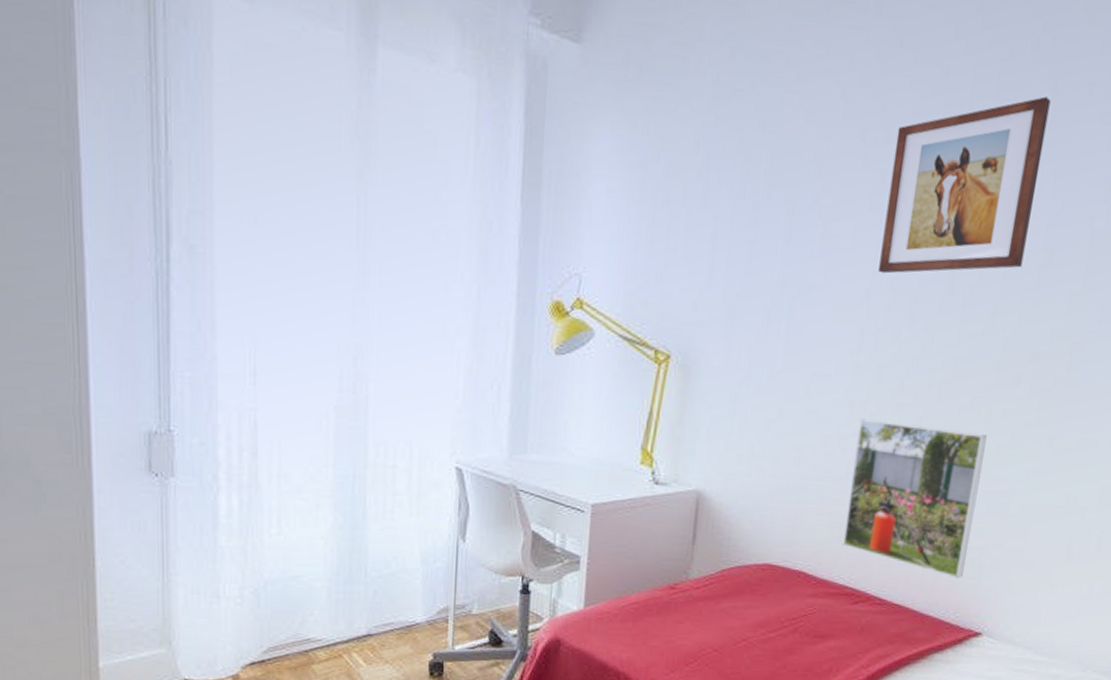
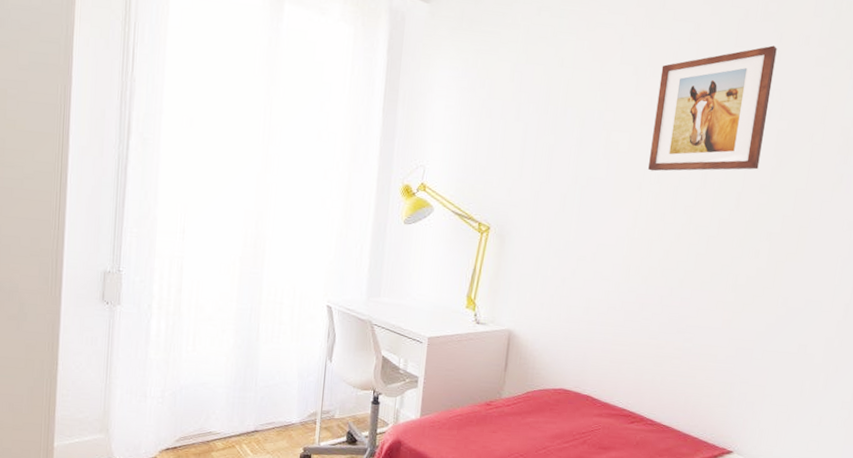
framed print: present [842,418,987,579] -> none [621,279,734,407]

